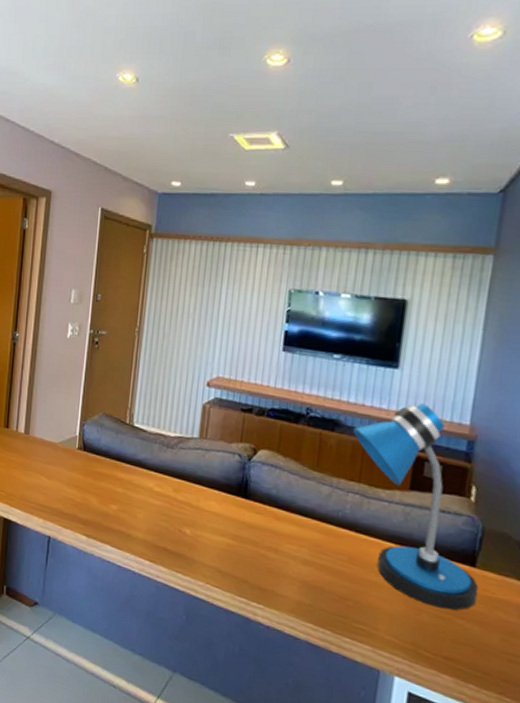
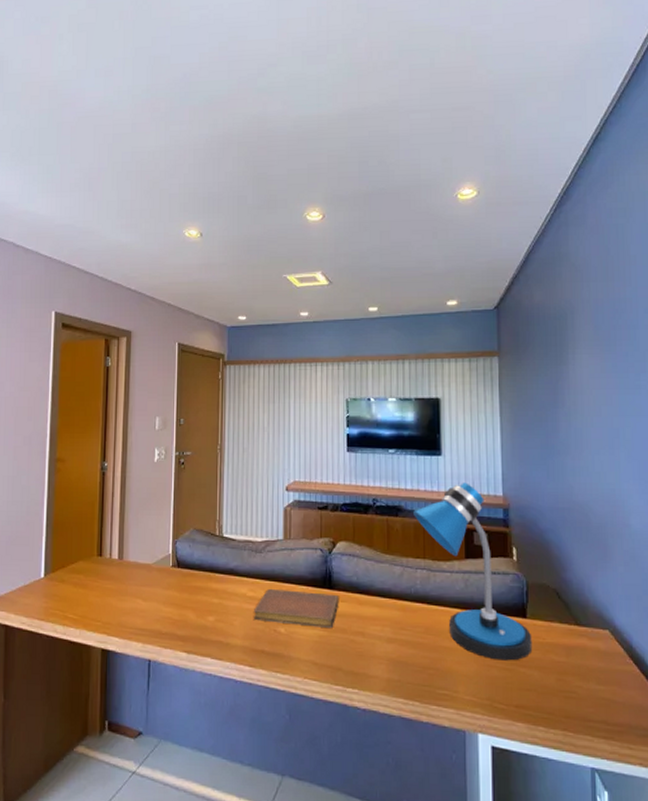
notebook: none [159,487,254,538] -> present [254,589,339,628]

